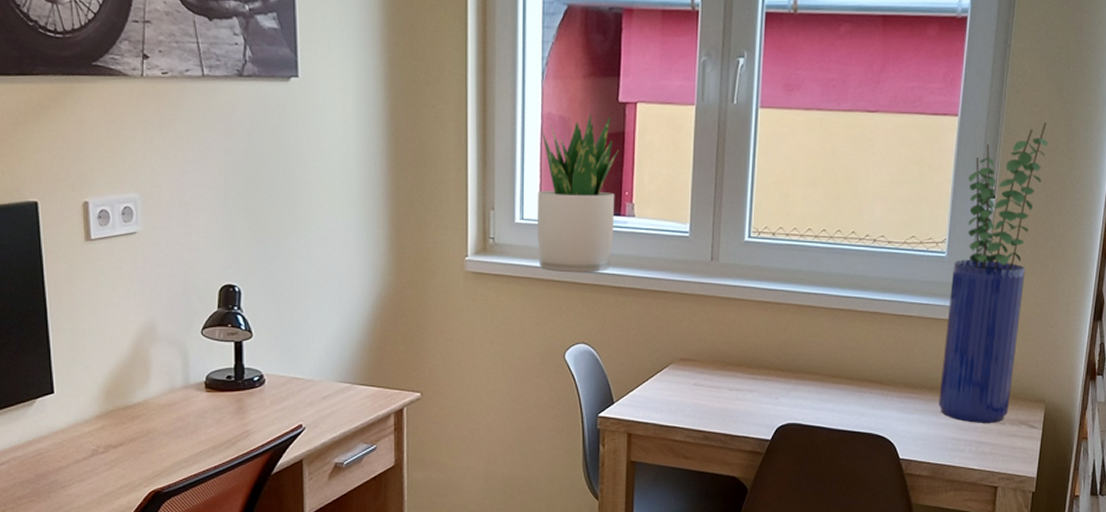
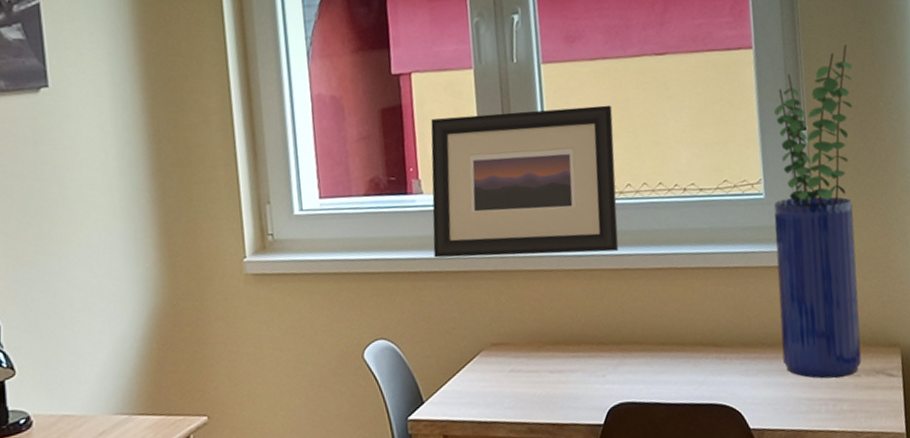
planter: present [537,114,620,273] -> none [313,90,403,264]
picture frame: none [638,149,819,290] -> present [430,105,619,258]

